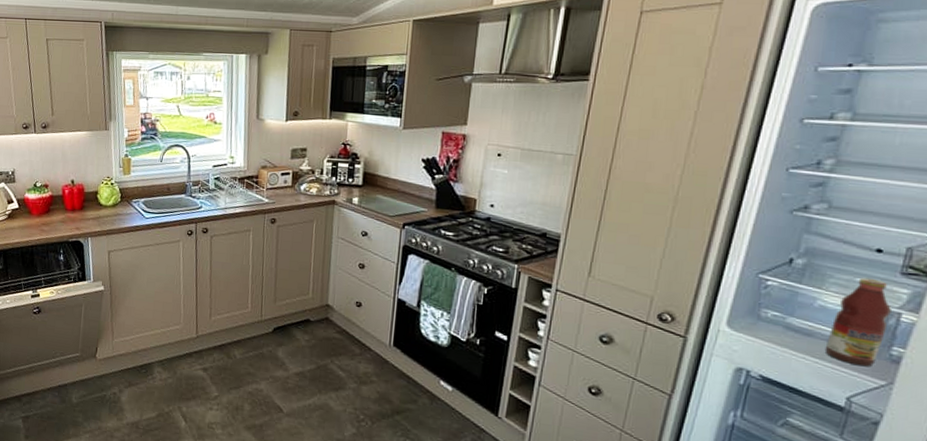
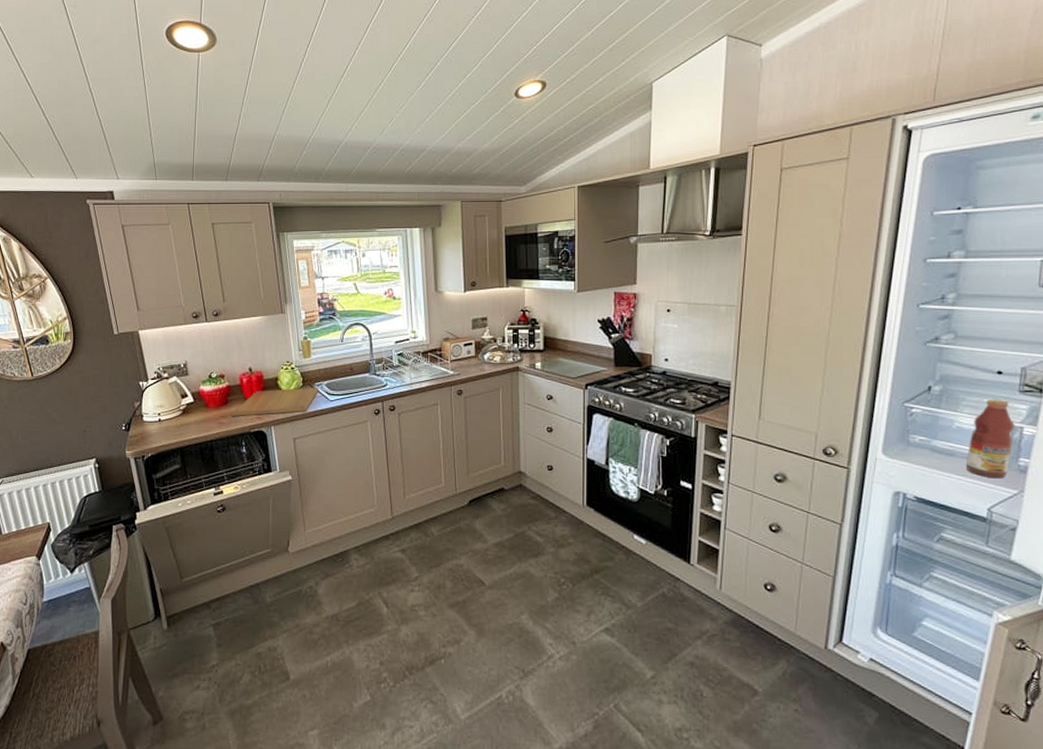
chopping board: none [51,202,136,227] -> present [230,387,320,417]

